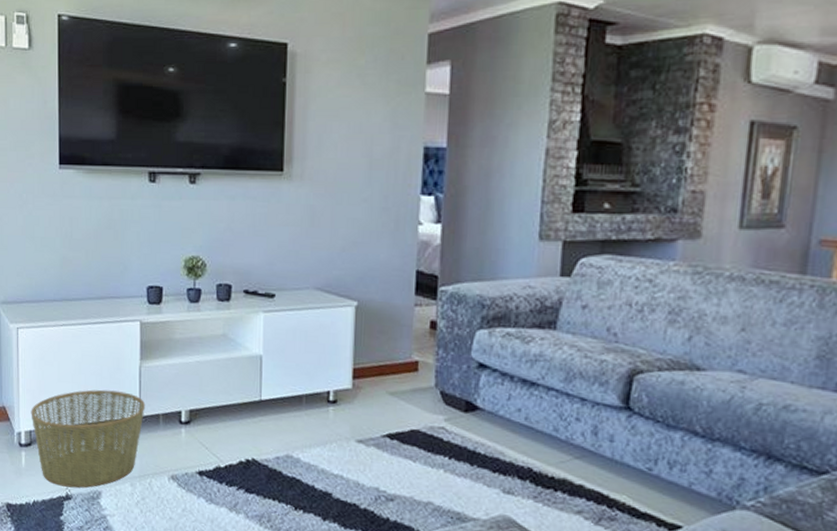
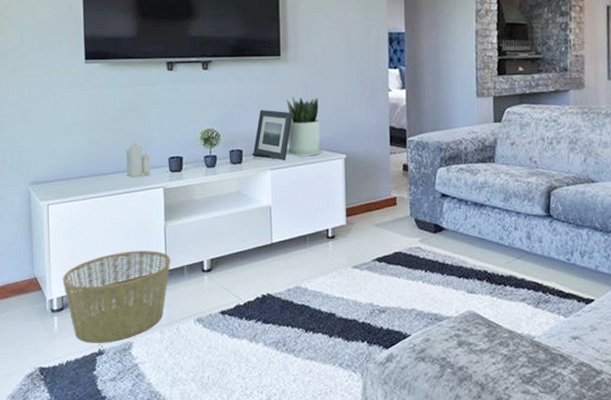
candle: none [101,266,126,307] -> present [126,142,150,178]
picture frame: none [243,237,295,303] -> present [252,109,294,161]
planter: none [284,224,331,300] -> present [286,96,324,157]

